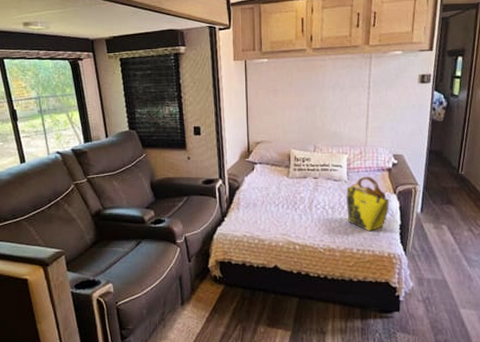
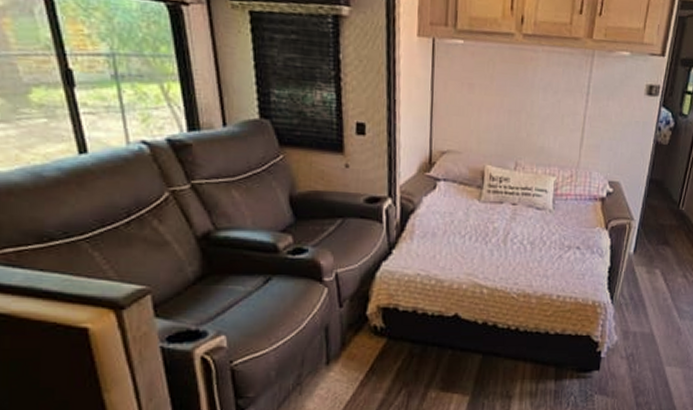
tote bag: present [346,176,389,232] -> none [549,205,599,274]

